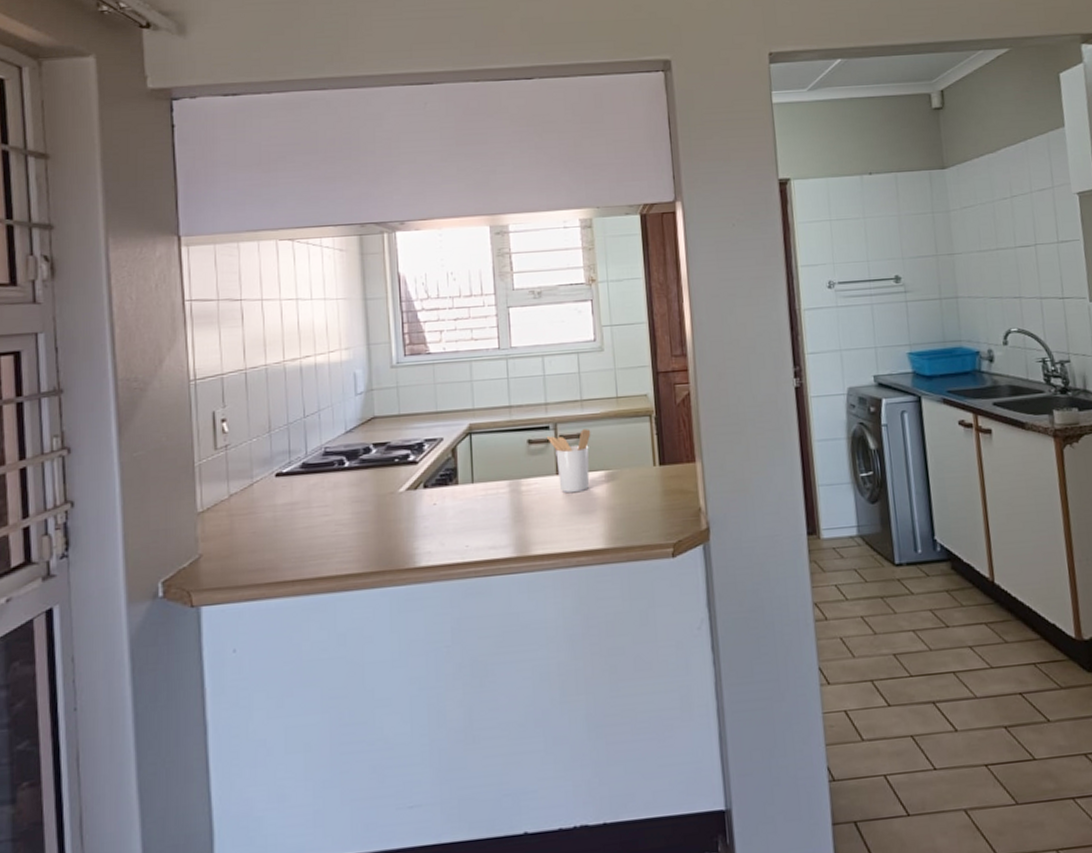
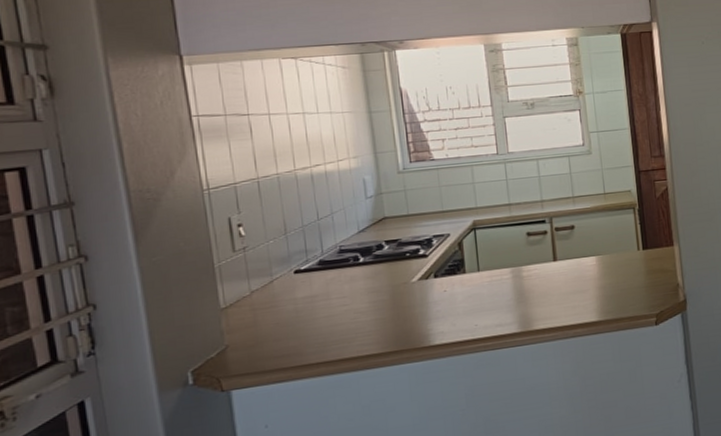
utensil holder: present [546,429,591,493] -> none [543,221,583,277]

